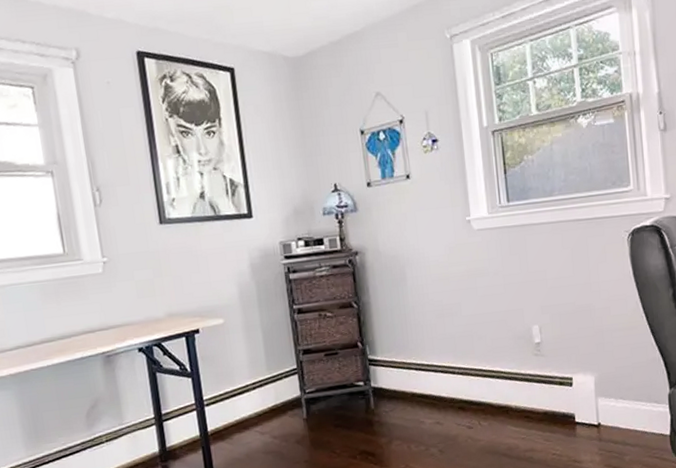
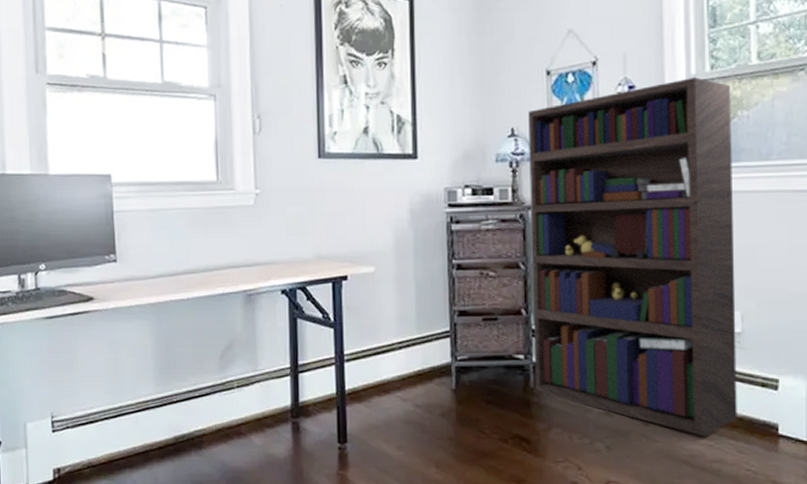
bookcase: none [348,128,543,431] -> present [528,76,737,435]

